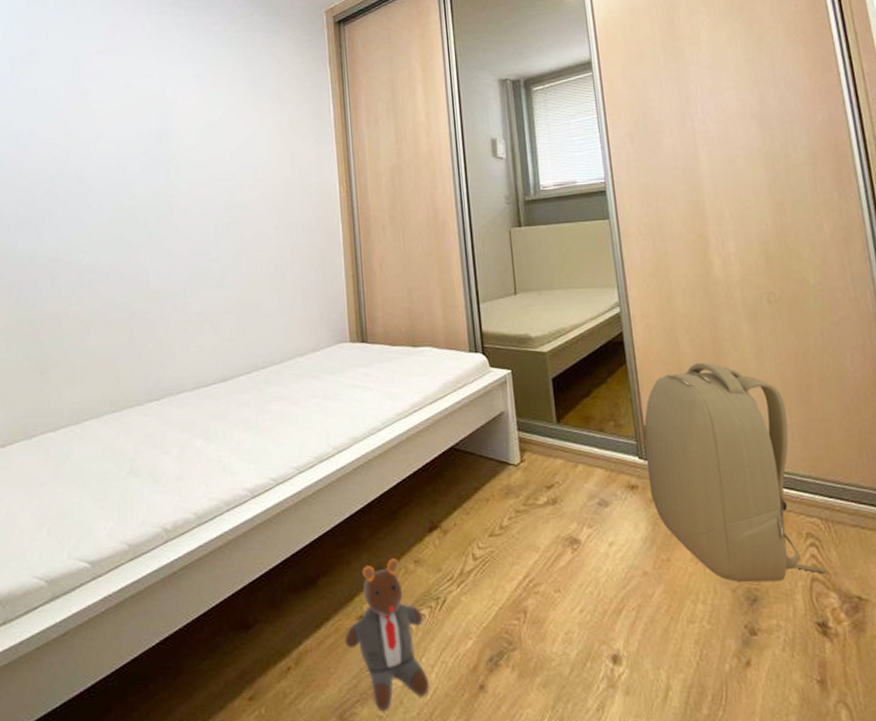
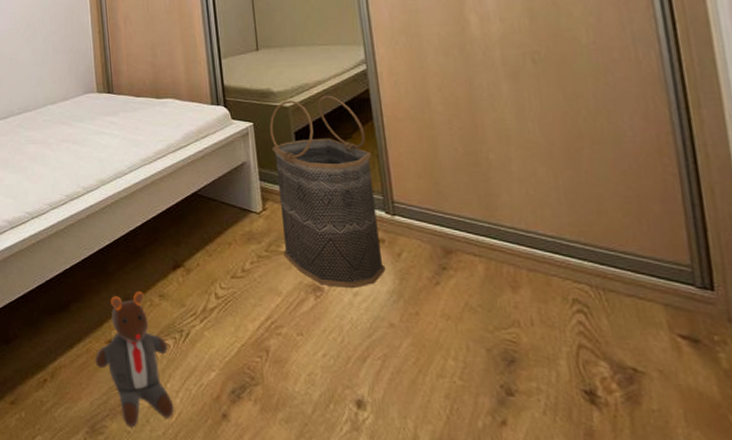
basket: none [527,339,639,538] -> present [269,95,386,288]
backpack: present [642,362,827,583] -> none [390,121,597,345]

